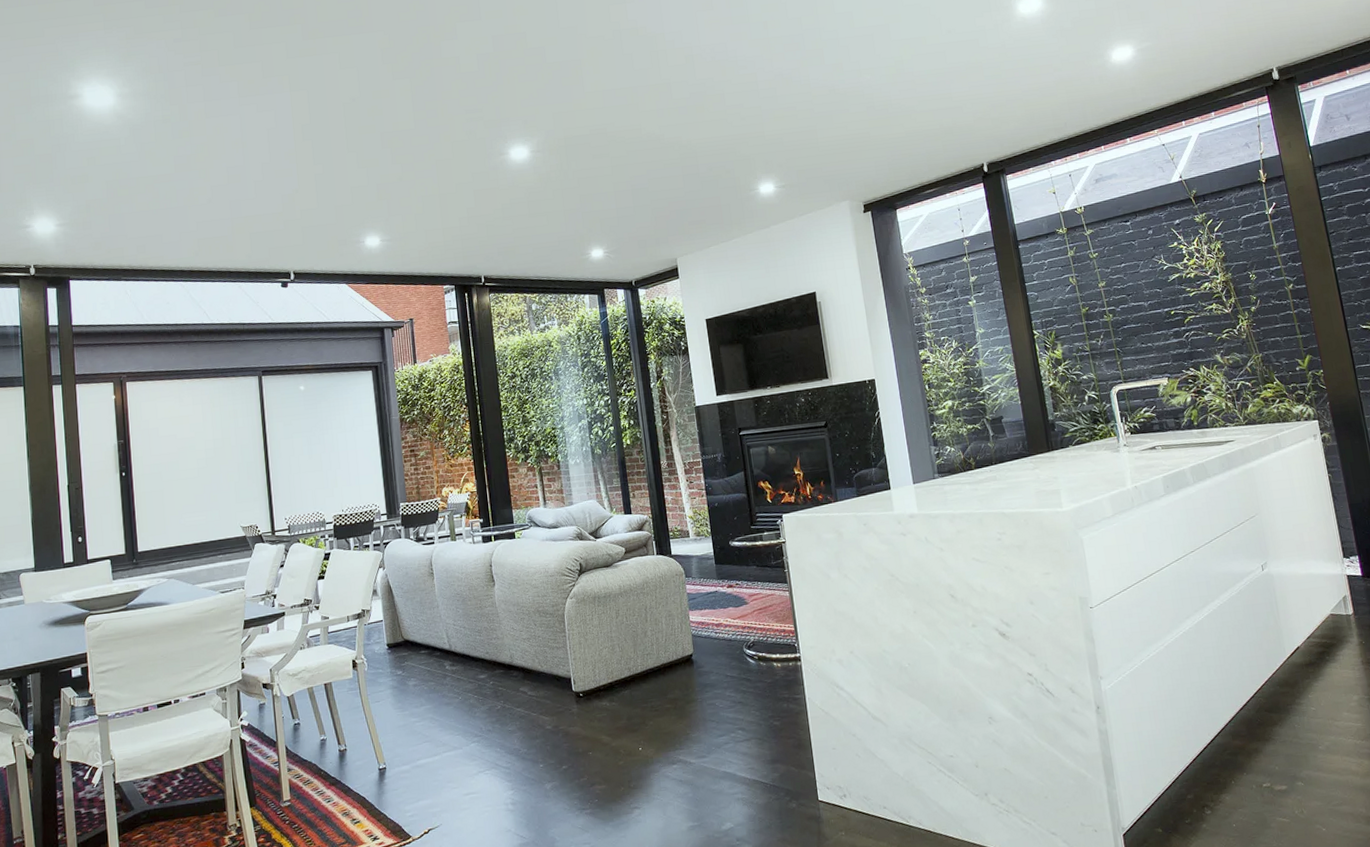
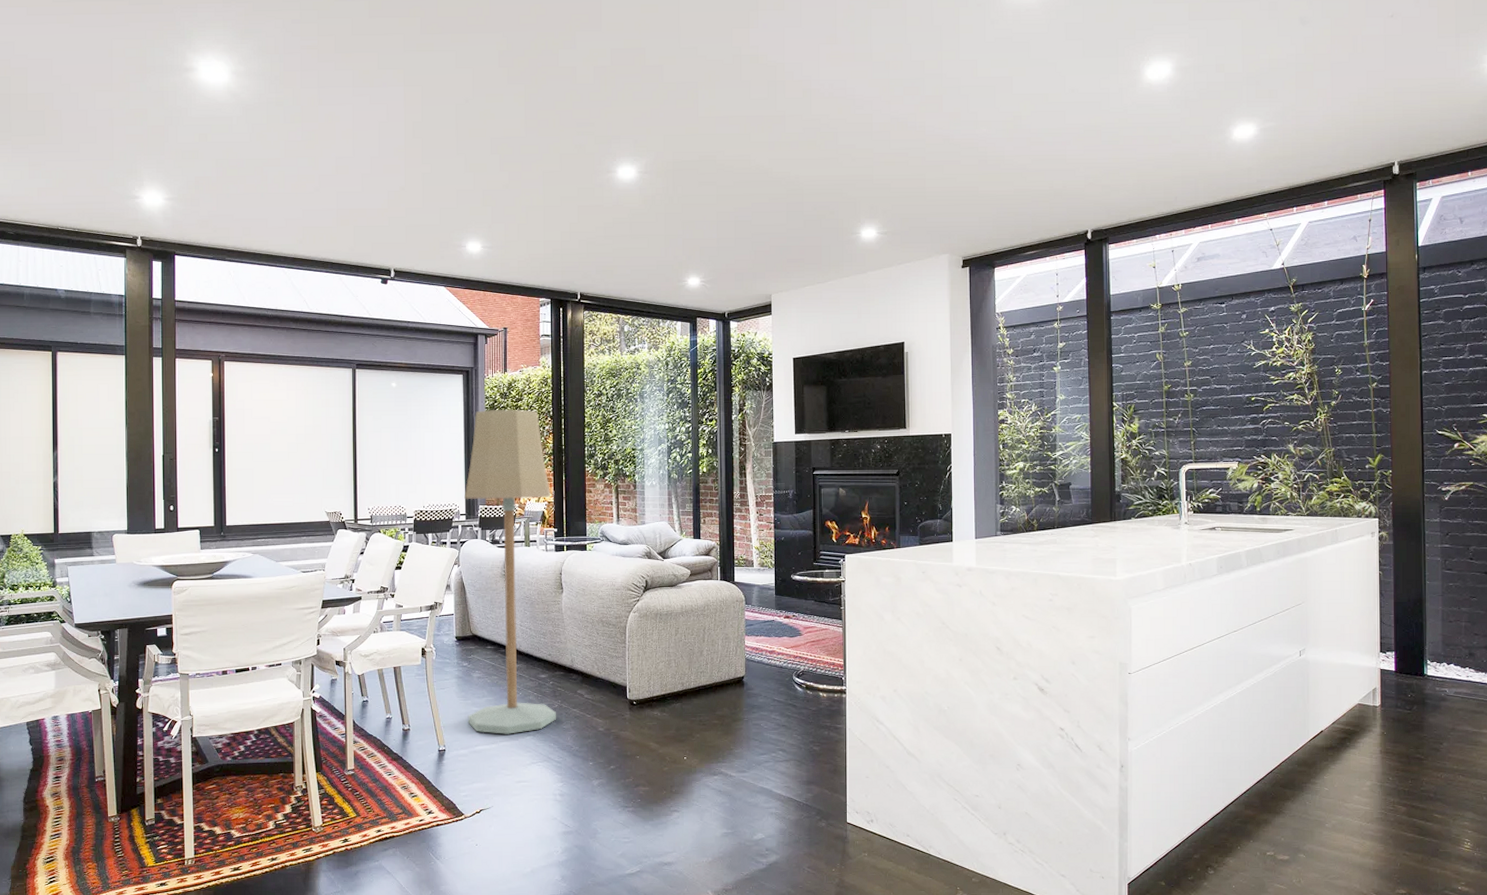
floor lamp: none [383,399,500,745] -> present [464,409,556,734]

